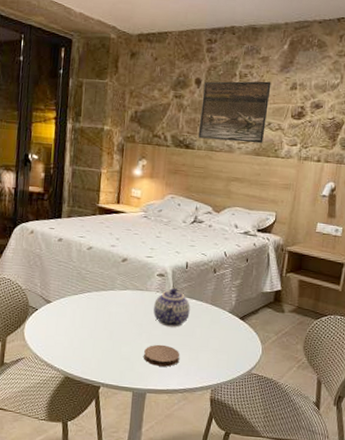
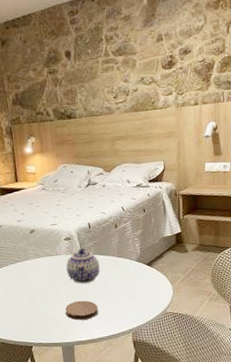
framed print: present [198,81,271,144] -> none [73,38,140,107]

